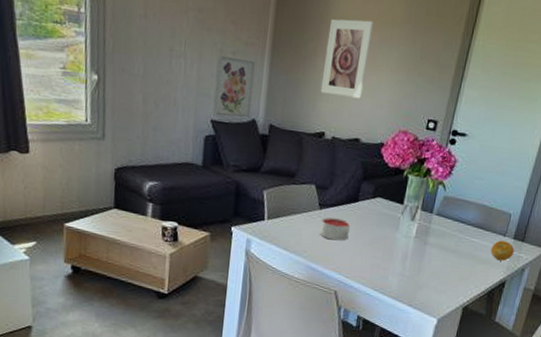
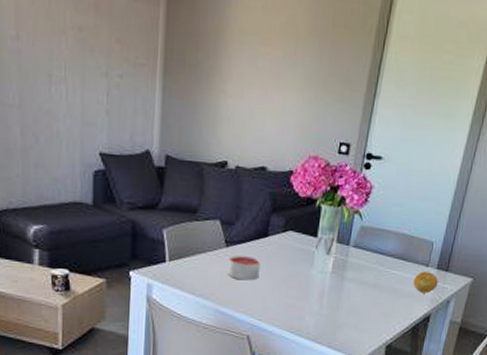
wall art: present [213,55,255,118] -> none [101,79,146,149]
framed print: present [320,19,373,99] -> none [220,33,275,123]

